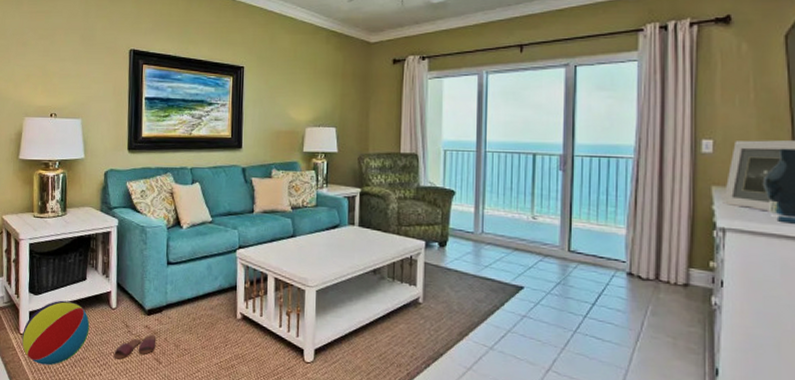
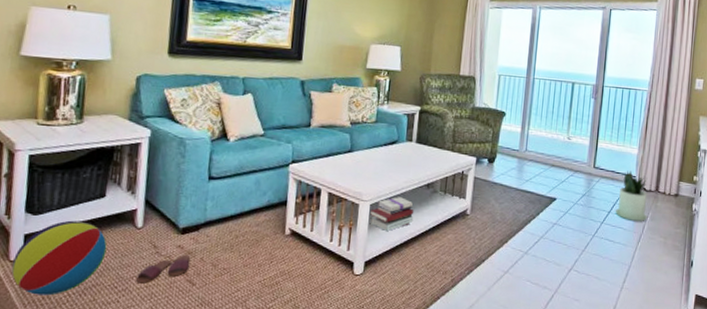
books: none [317,283,362,318] -> present [370,197,414,231]
planter: none [601,255,647,318] -> present [615,171,648,222]

